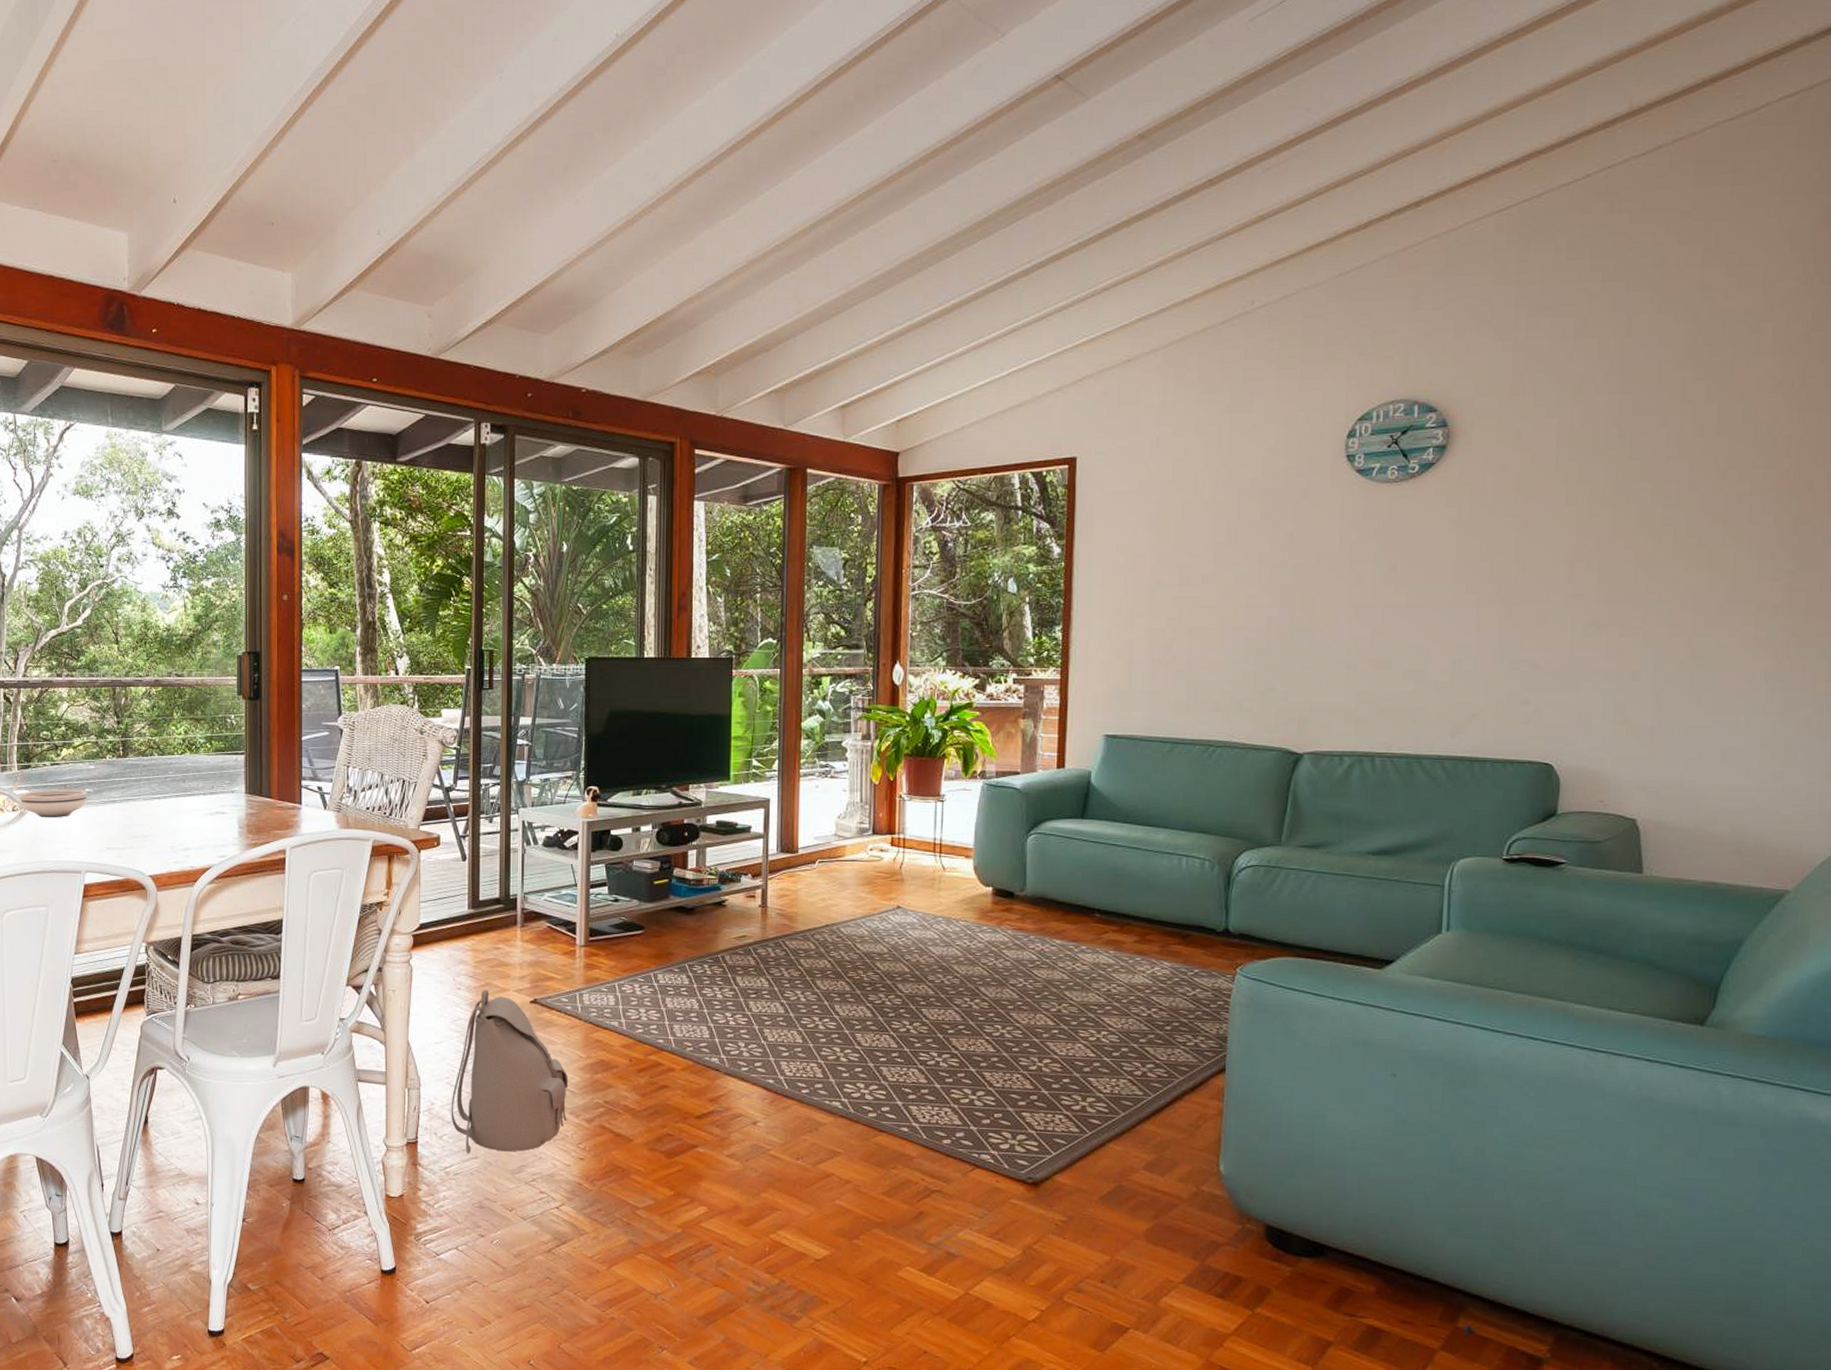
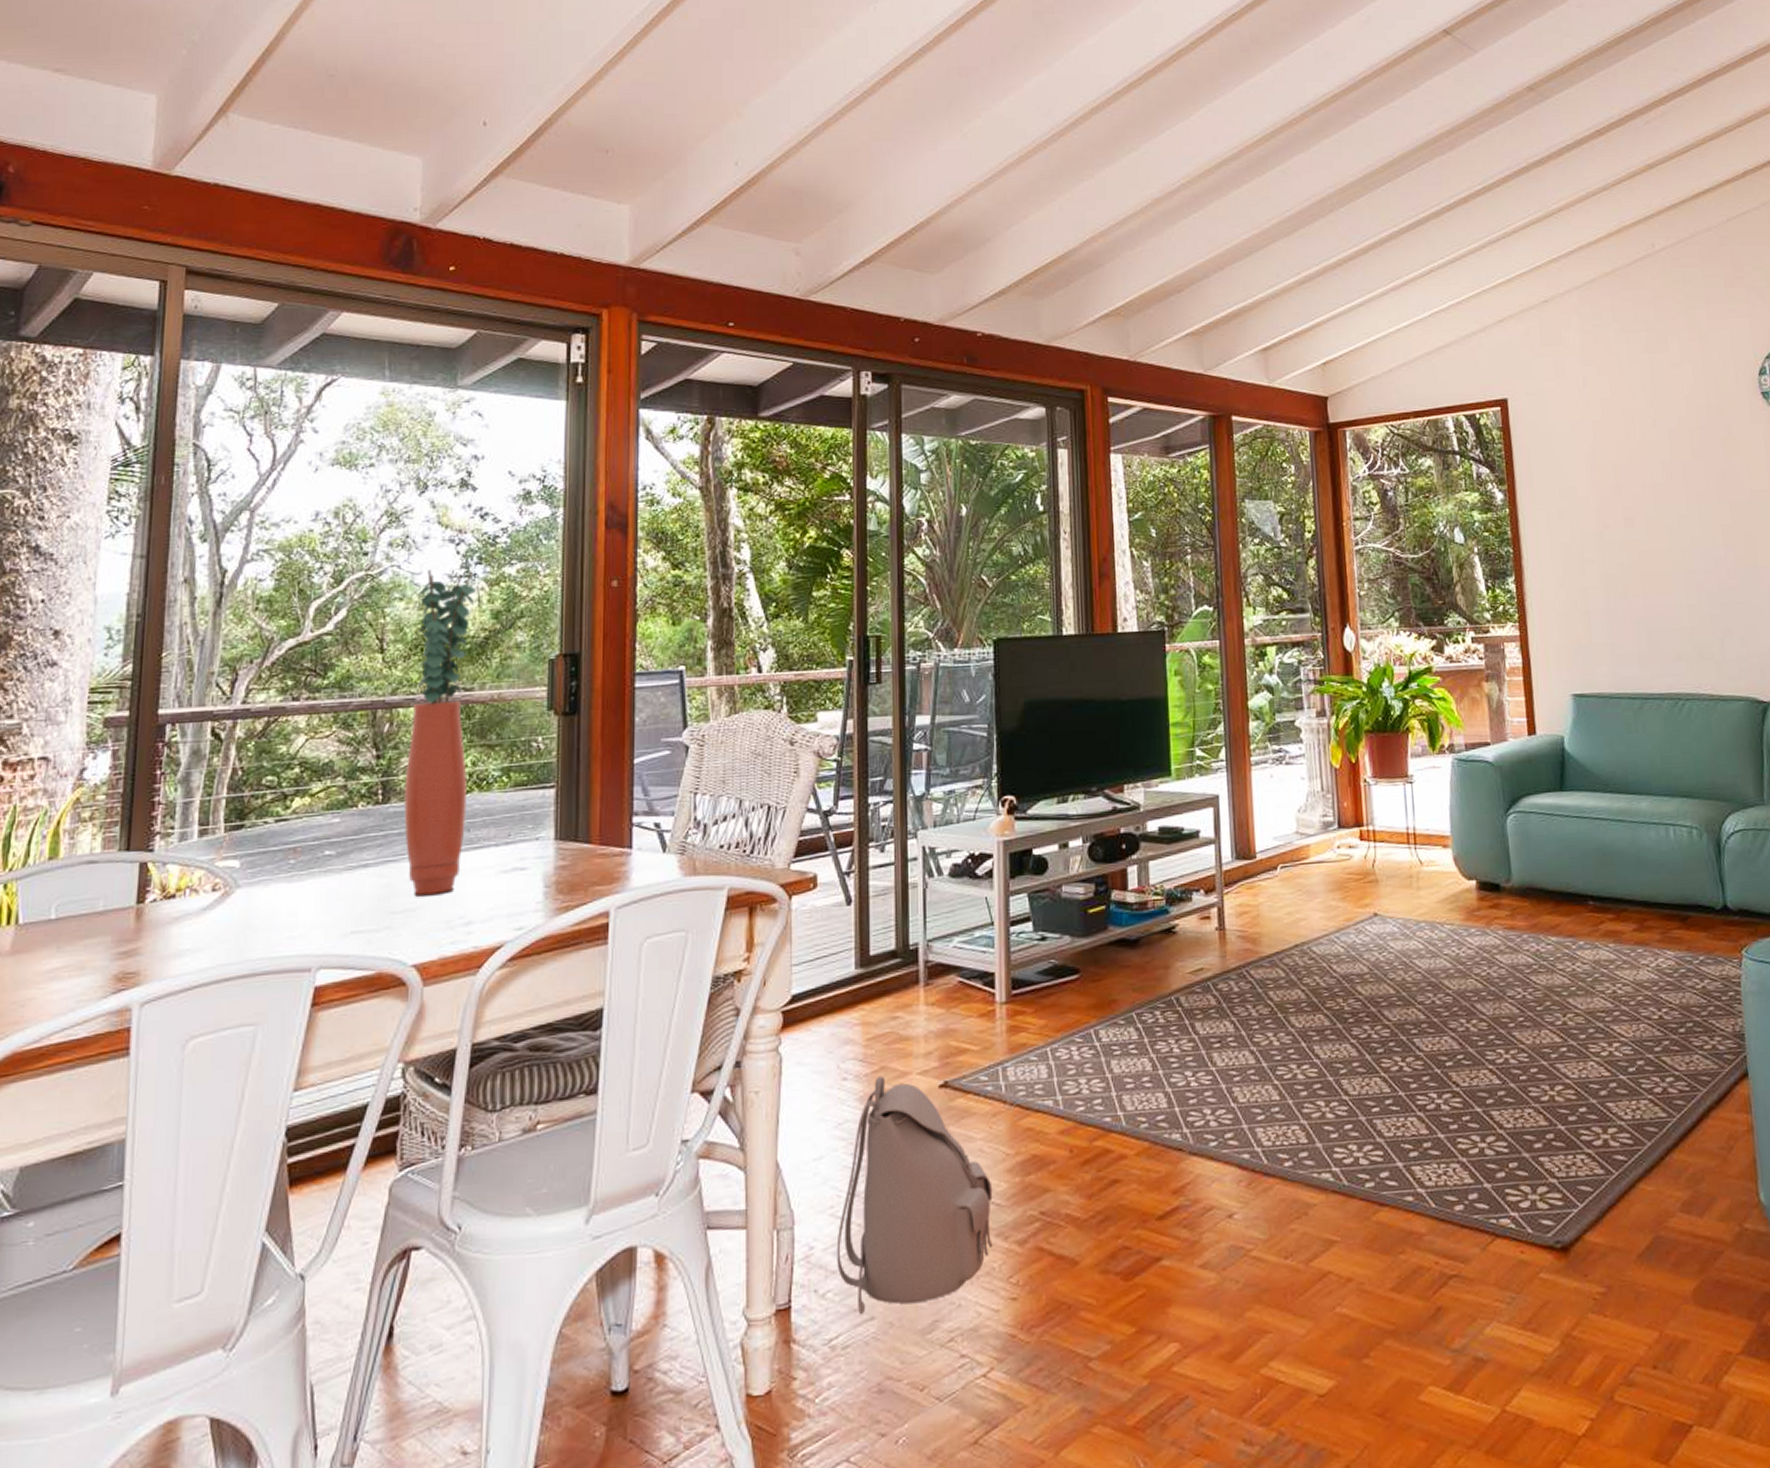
bowl: present [20,789,88,818] -> none [225,853,327,897]
vase: none [138,581,182,828] -> present [403,570,475,898]

